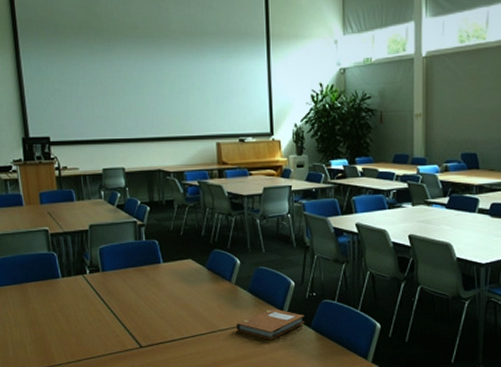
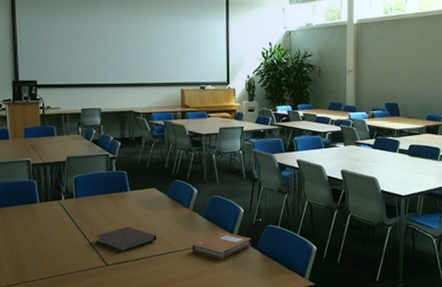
notebook: none [126,303,196,331] -> present [95,226,157,251]

